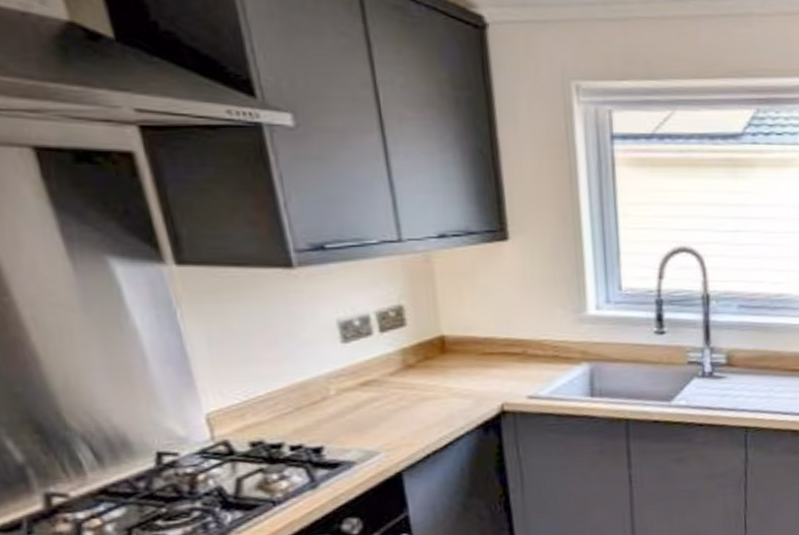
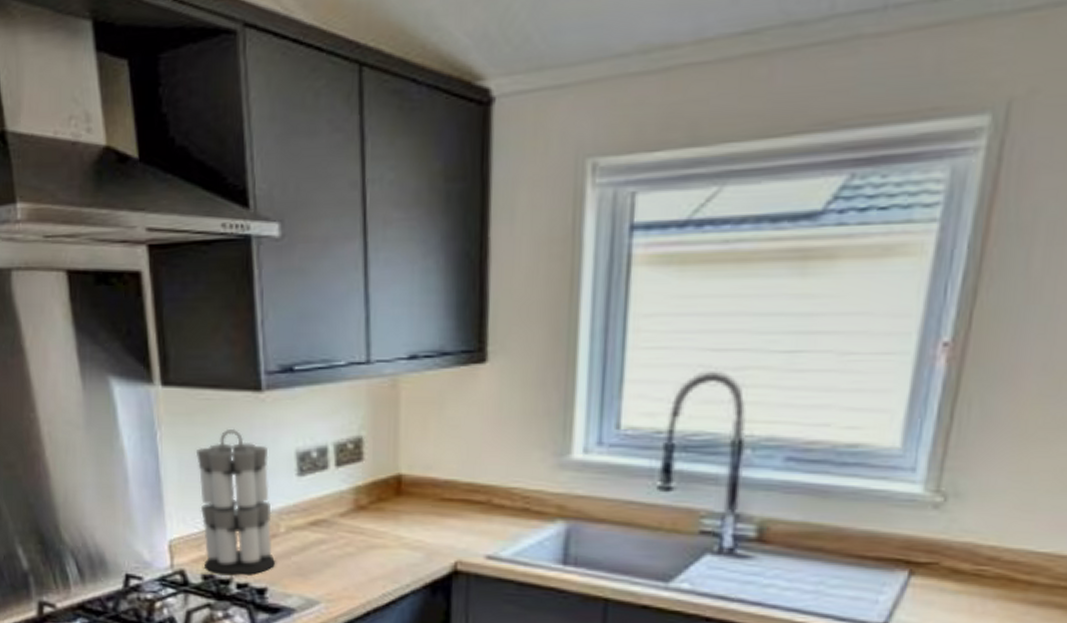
spice rack: none [225,303,330,442] -> present [195,428,276,577]

